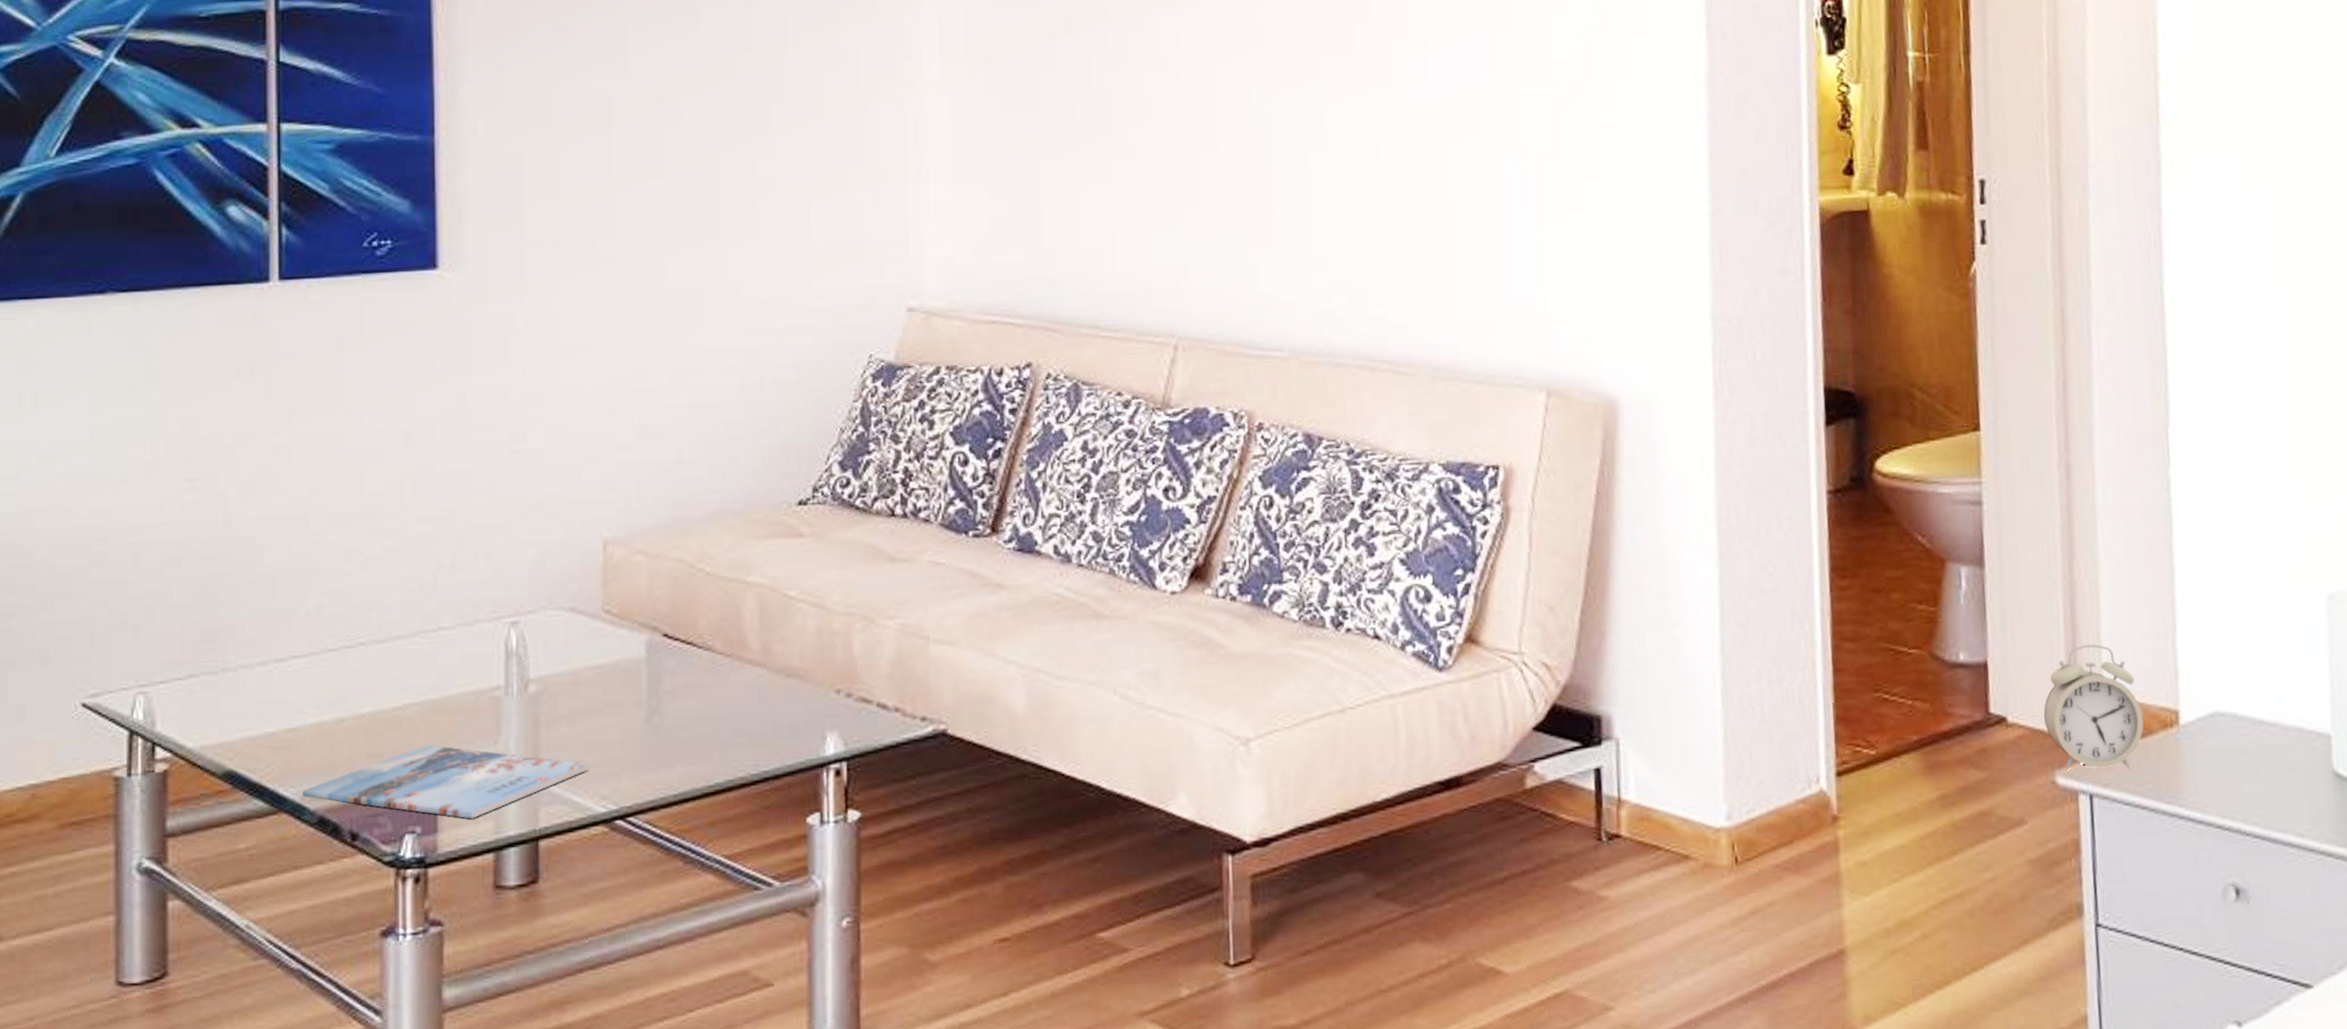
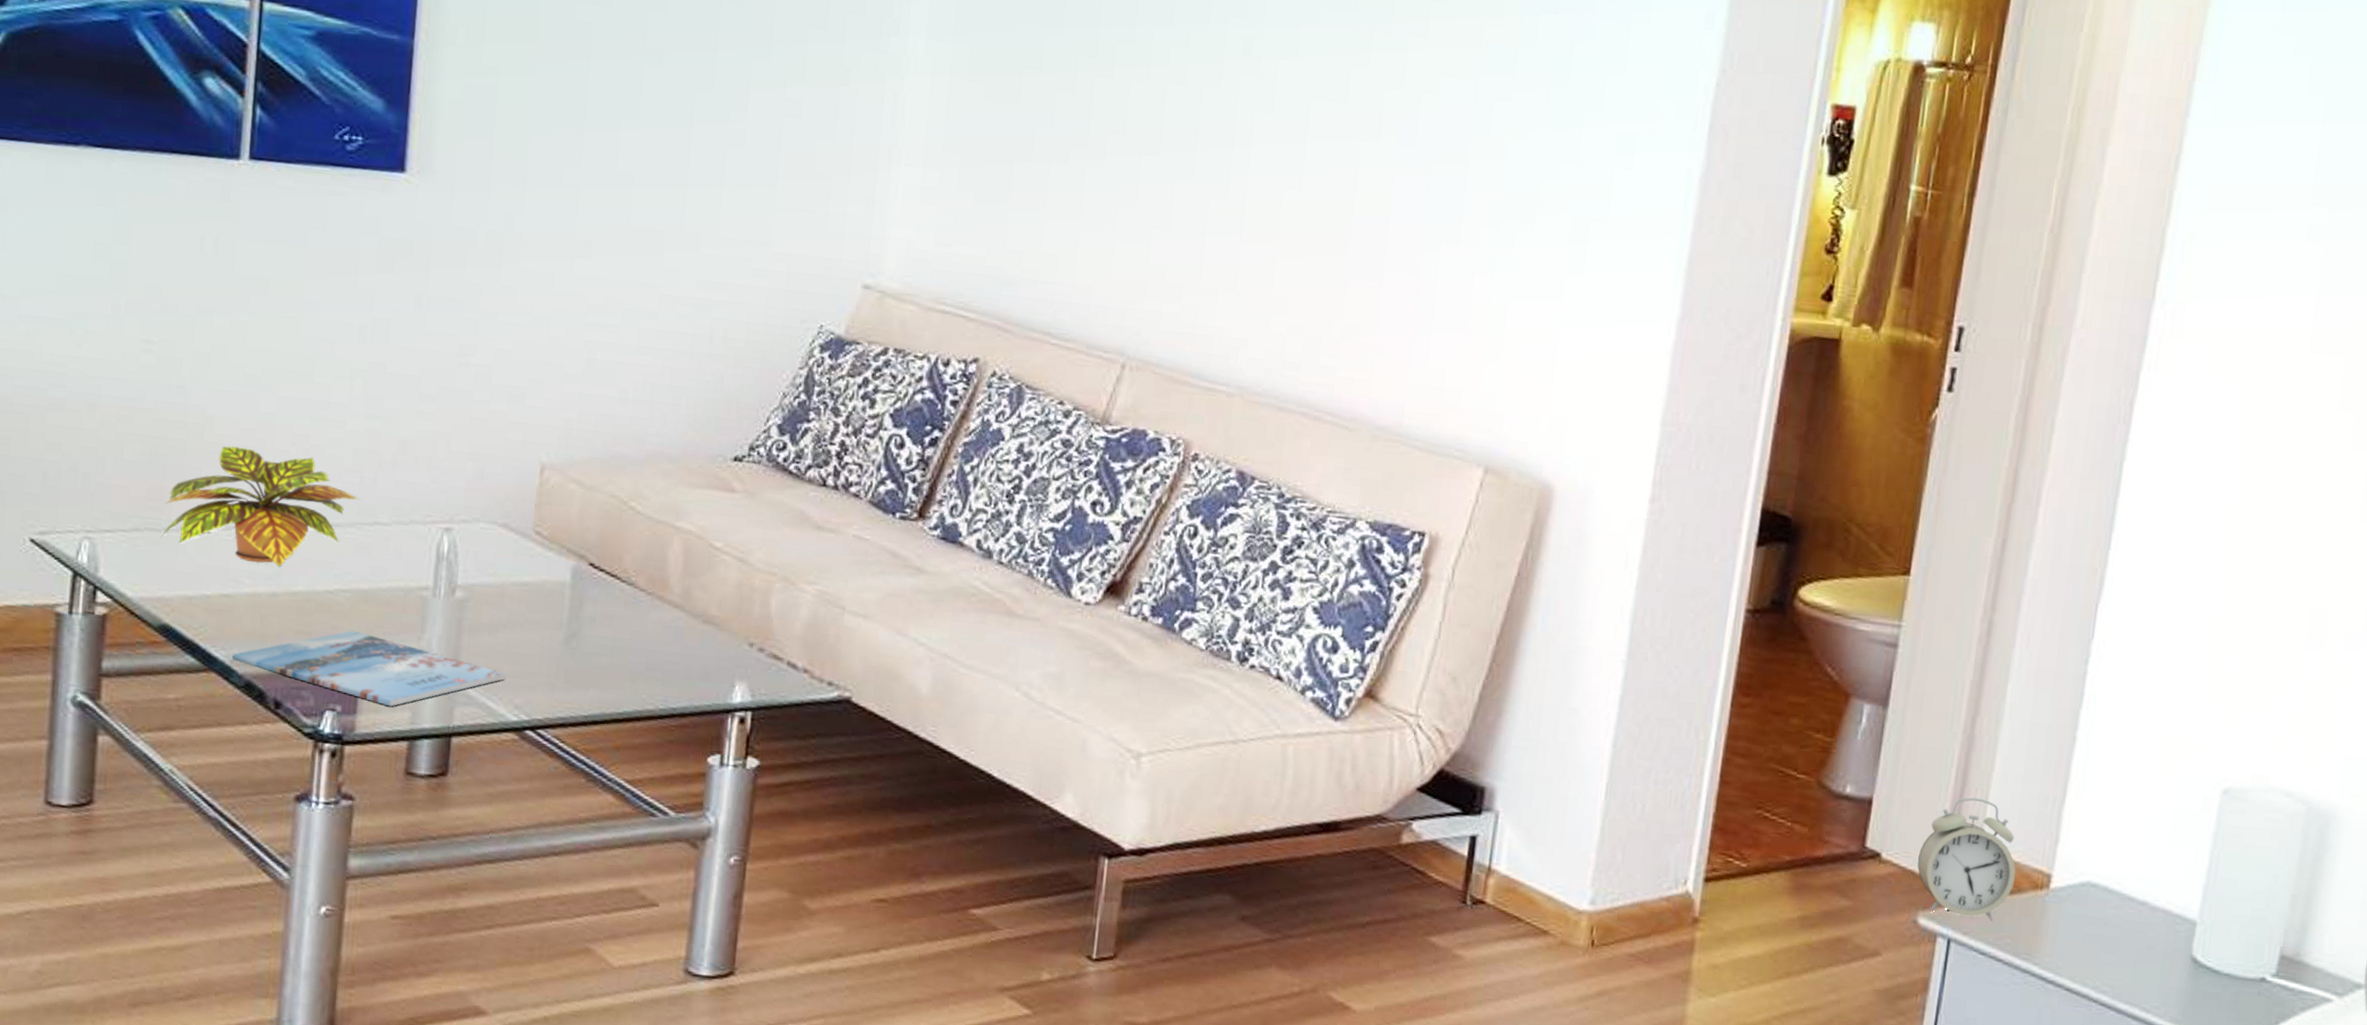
plant: none [219,571,421,691] -> present [161,445,360,567]

